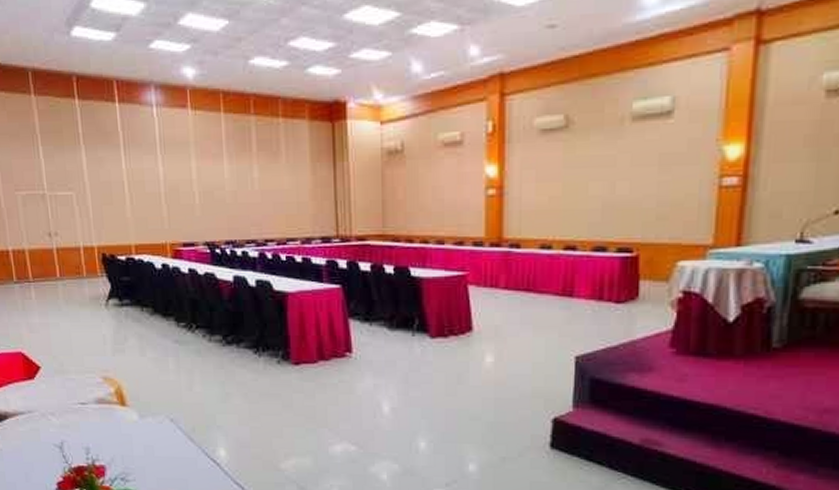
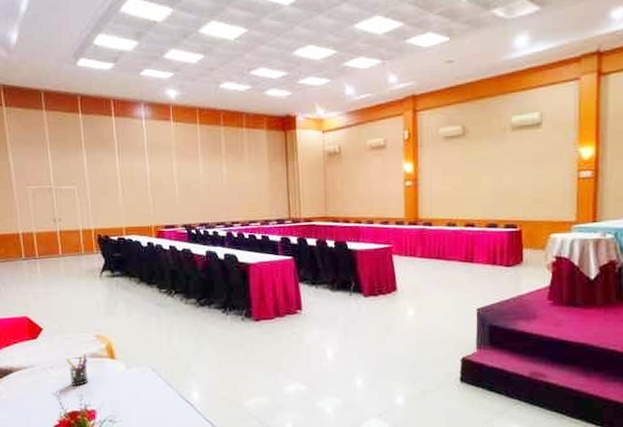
pen holder: none [69,399,96,436] -> present [66,354,88,386]

